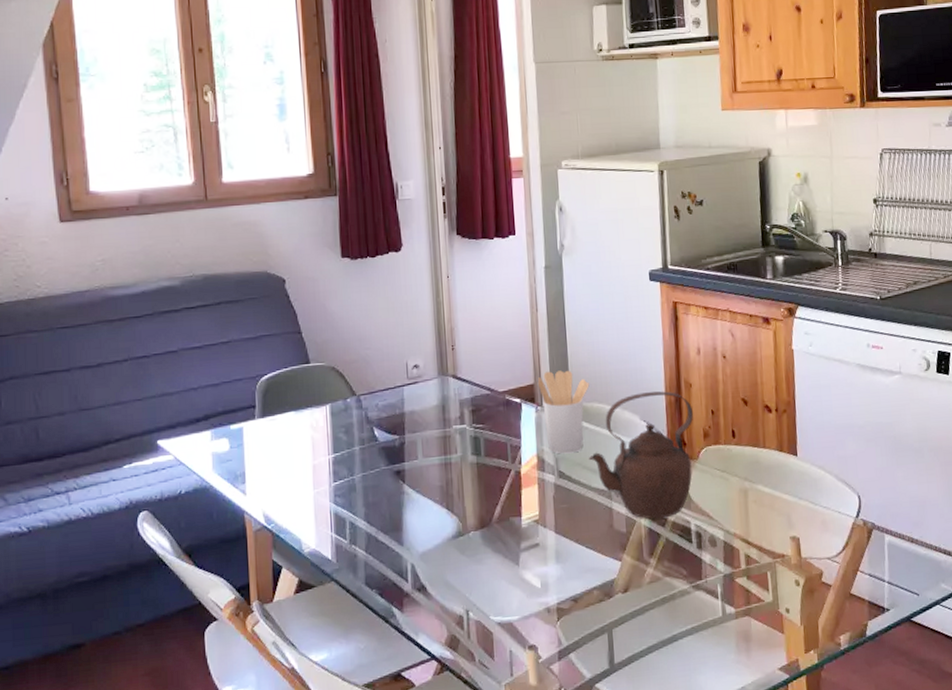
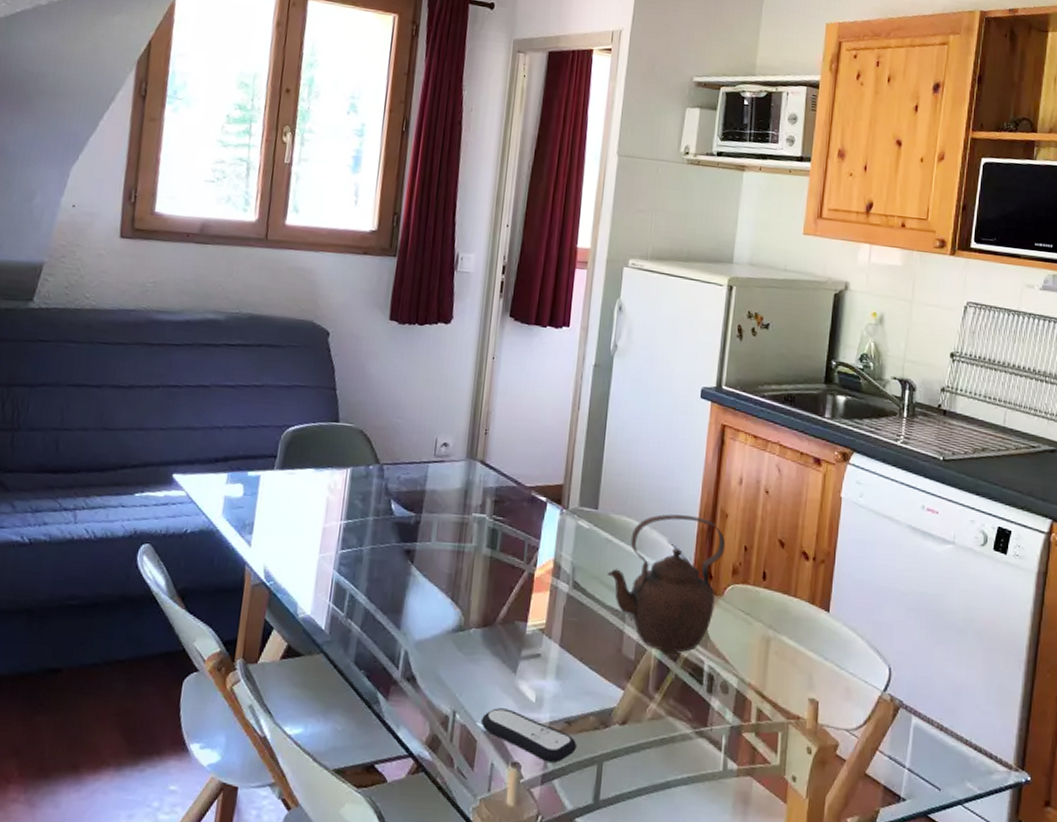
remote control: none [493,598,586,640] -> present [480,708,576,763]
utensil holder: present [537,370,590,454] -> none [567,474,621,565]

